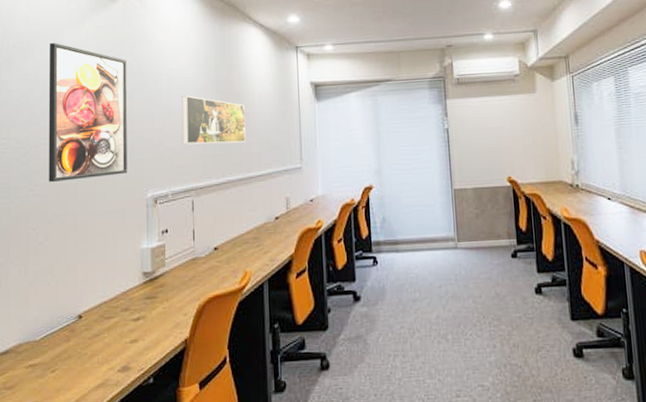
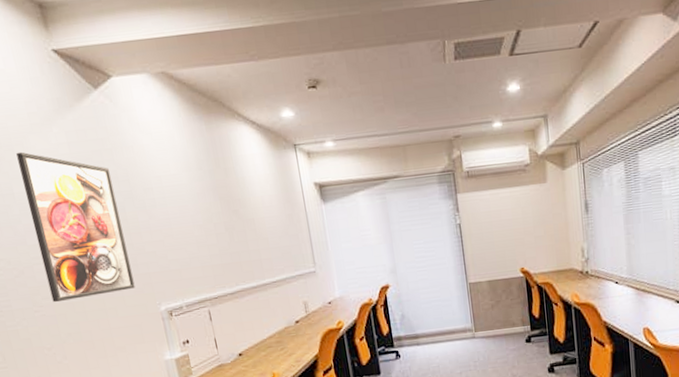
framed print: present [182,95,246,145] -> none [178,203,255,256]

